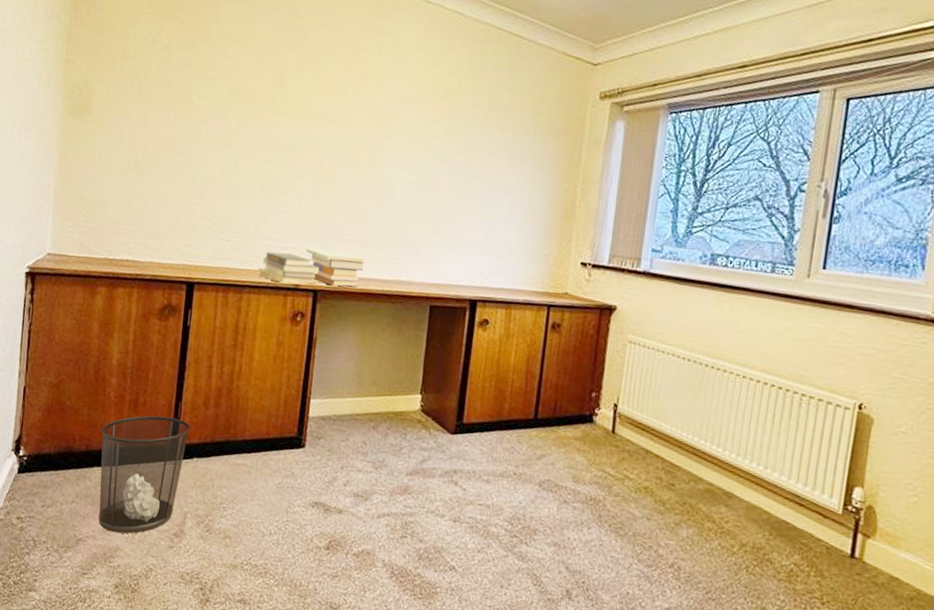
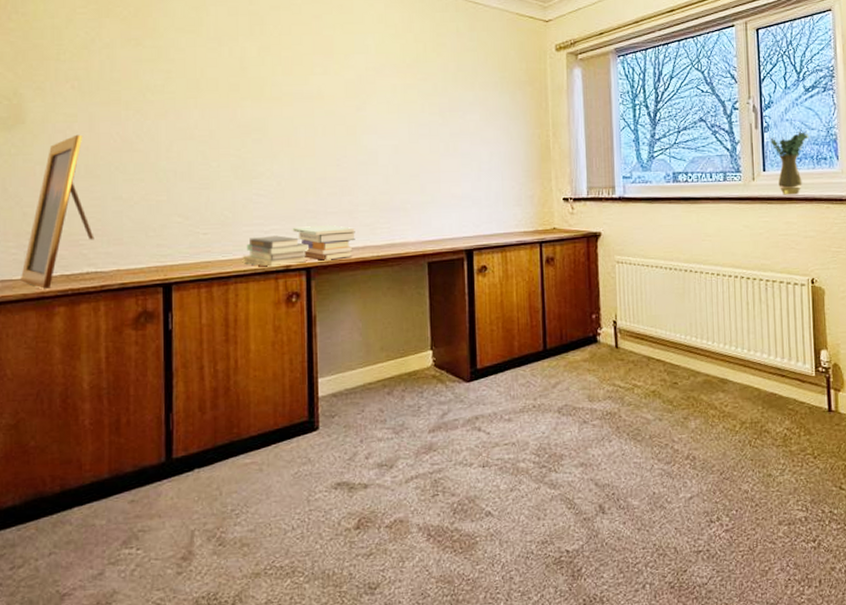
picture frame: none [73,129,137,269] -> present [20,134,94,289]
waste bin: present [98,415,191,534] -> none [78,431,187,576]
vase: none [838,226,891,303] -> present [769,129,809,195]

